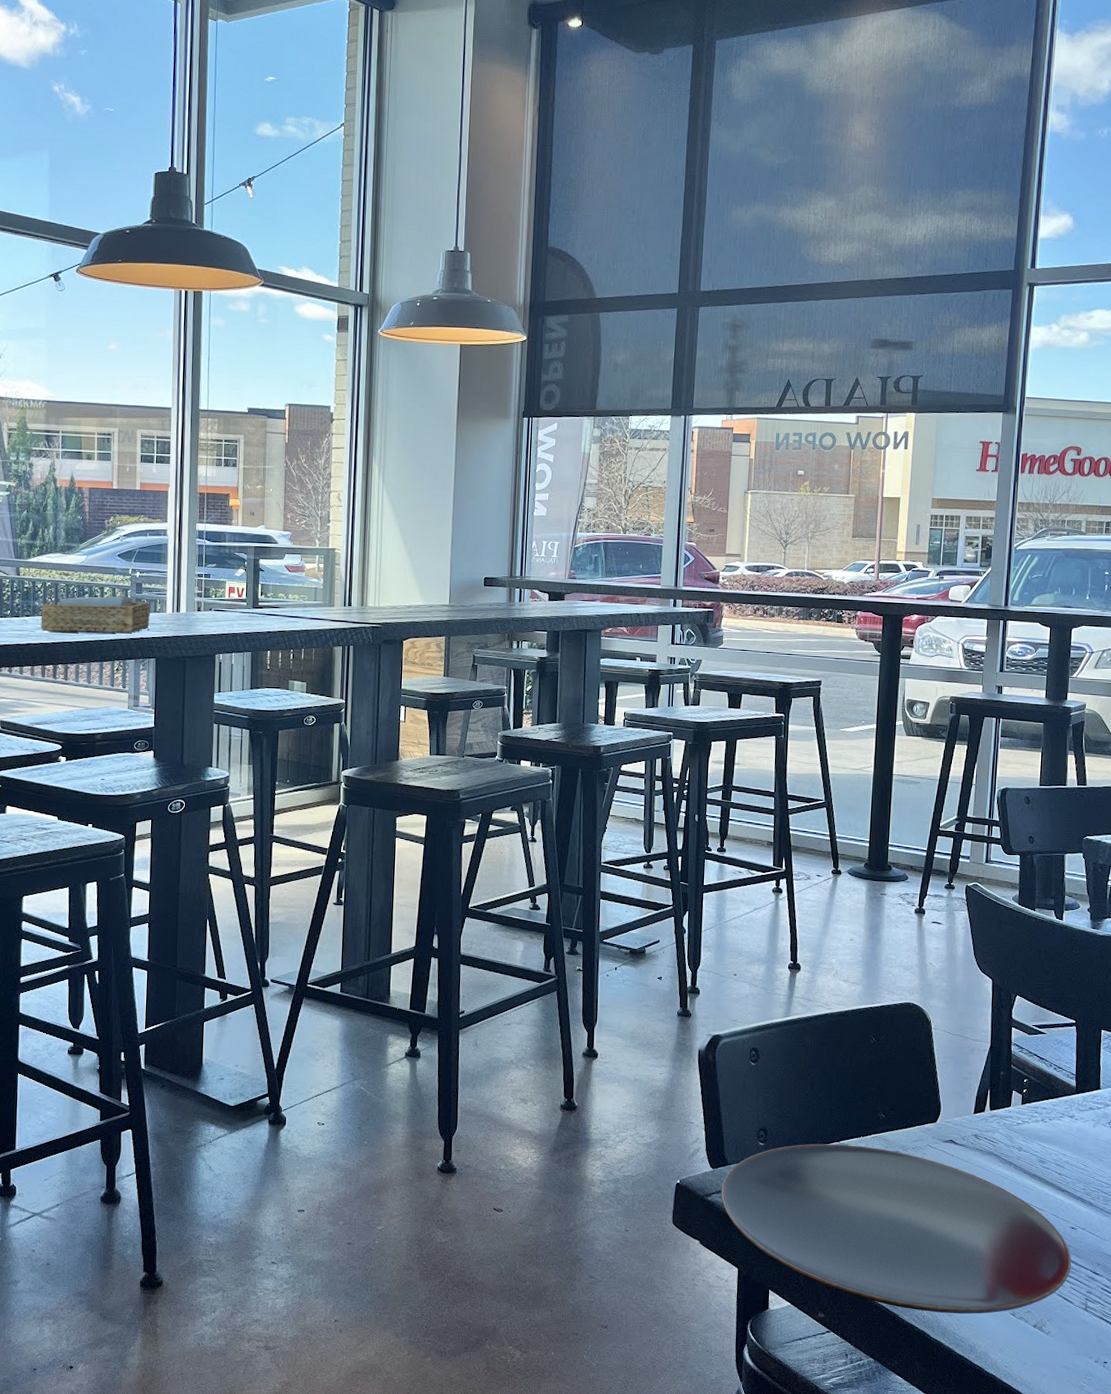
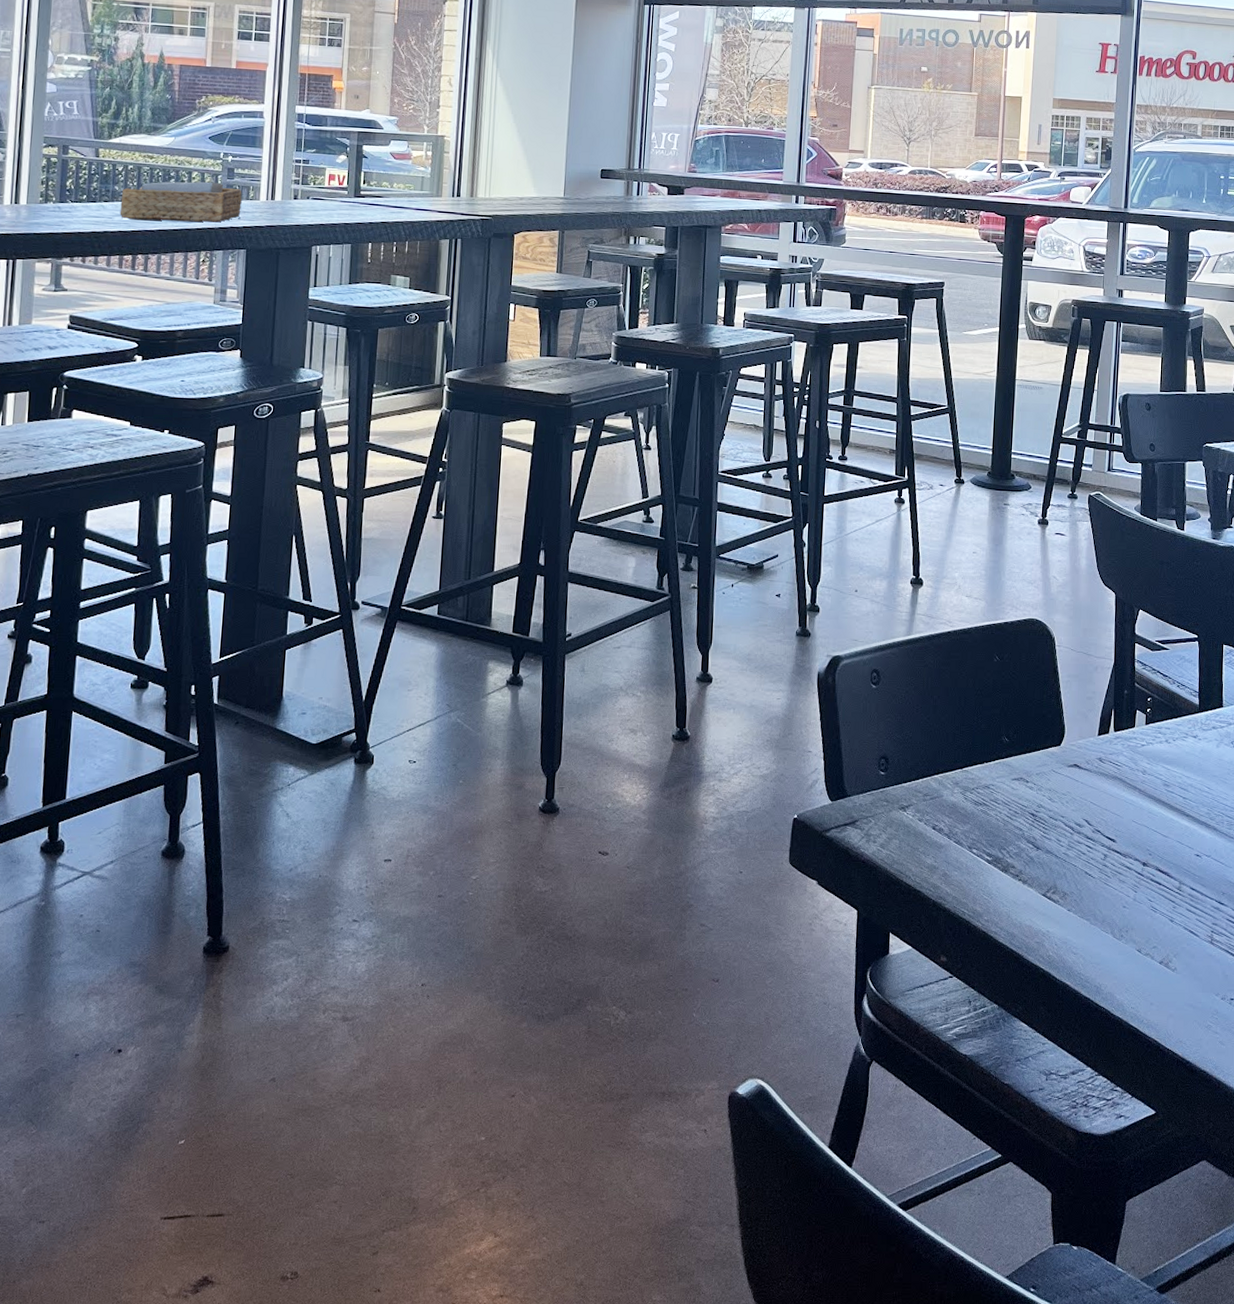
plate: present [721,1143,1072,1314] -> none [840,771,1197,952]

